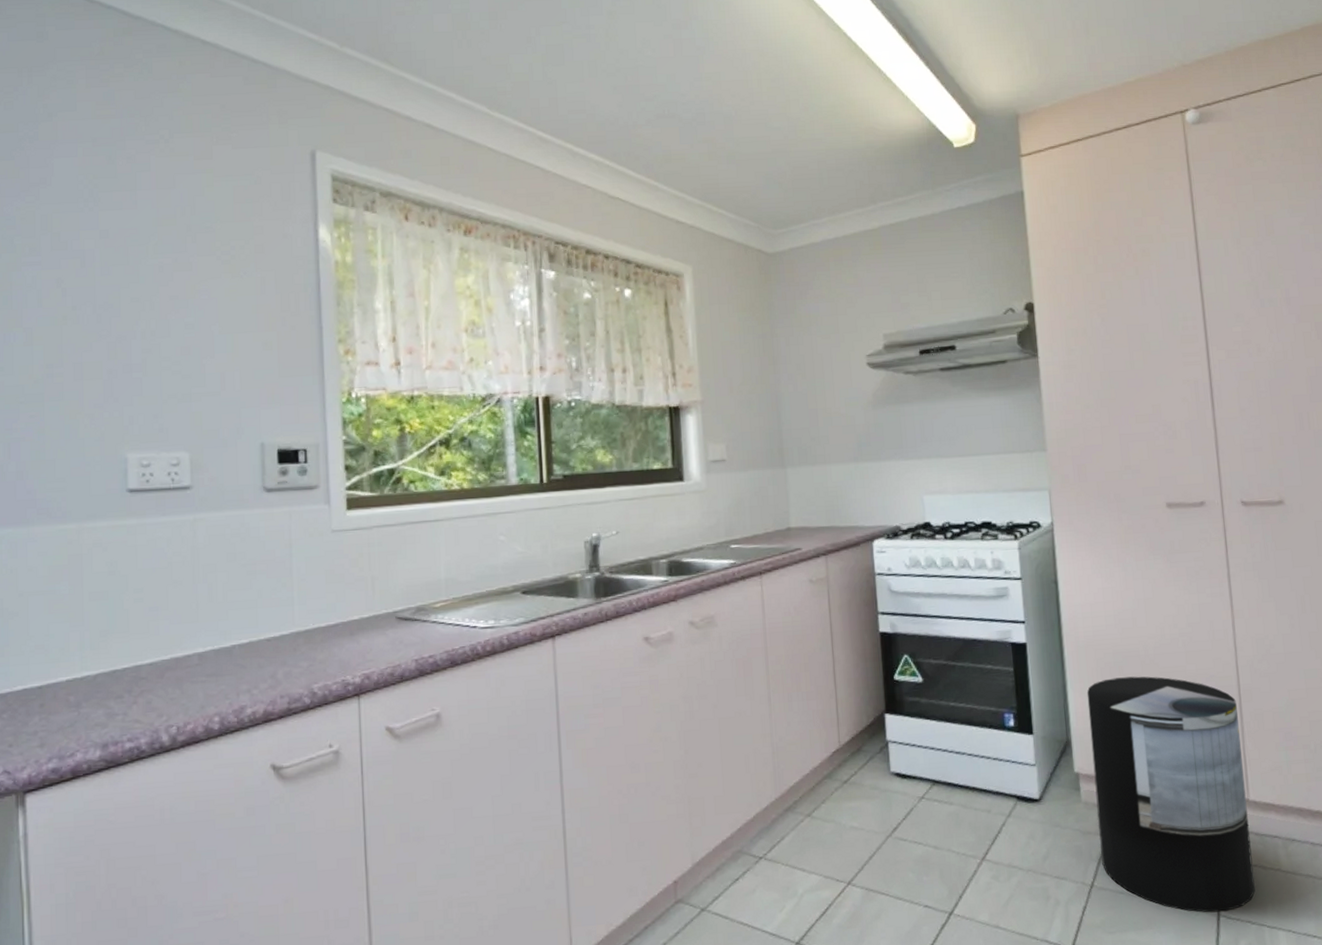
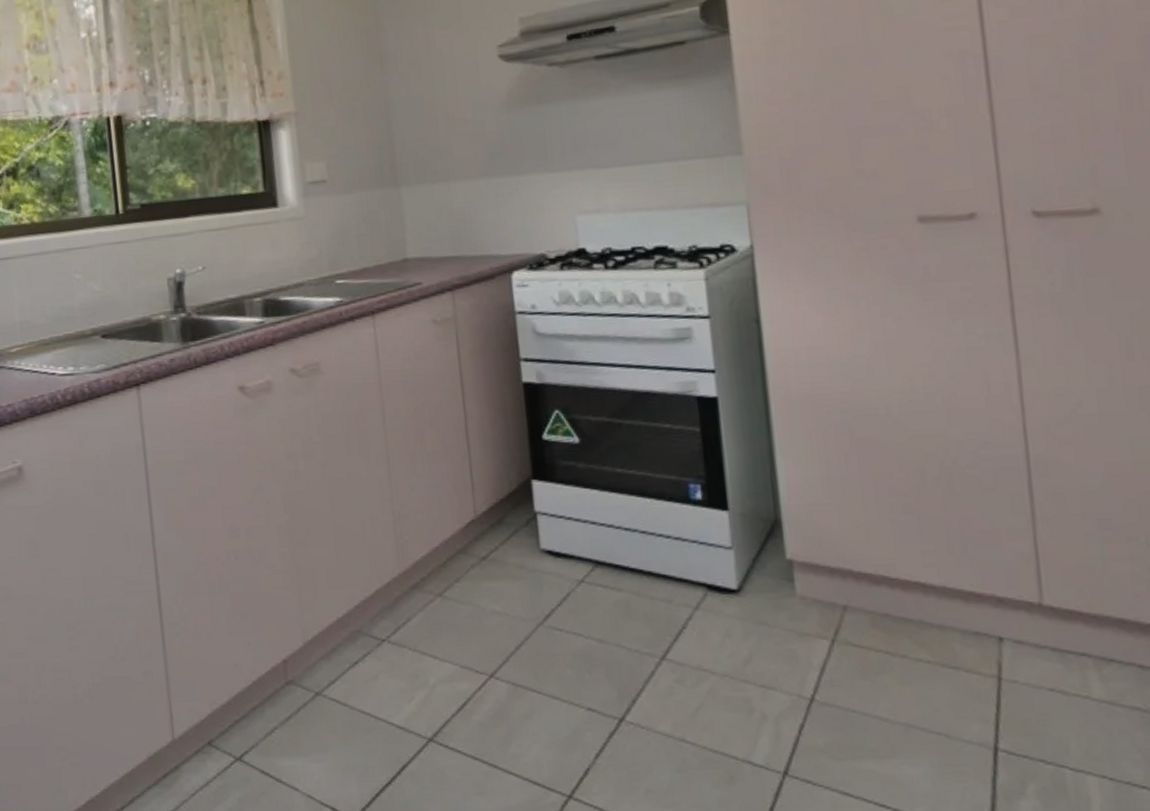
trash can: present [1086,676,1255,913] -> none [802,441,1052,745]

